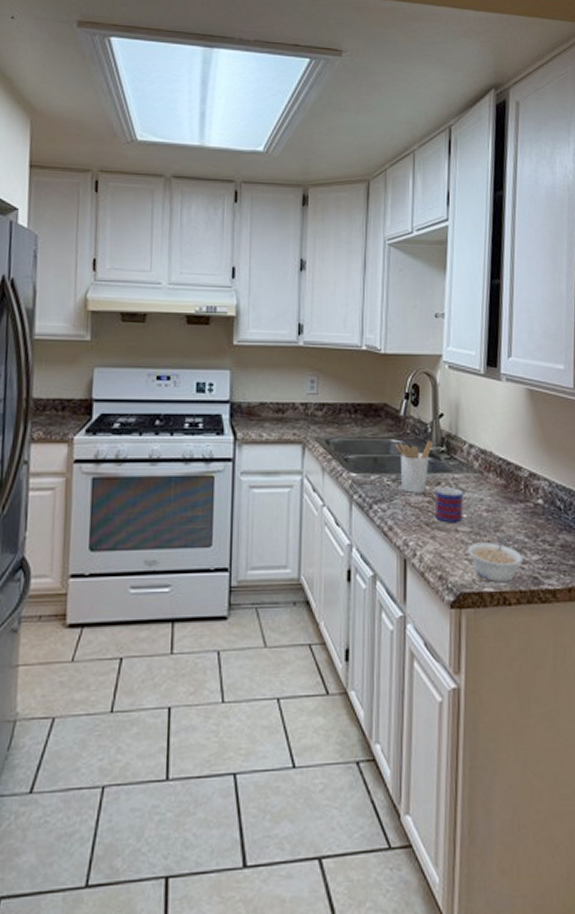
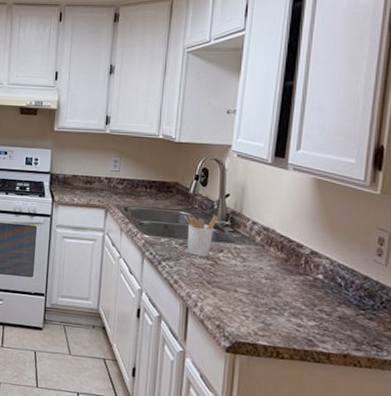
mug: present [434,488,476,523] -> none [216,254,256,285]
legume: present [467,537,524,582] -> none [245,302,300,339]

